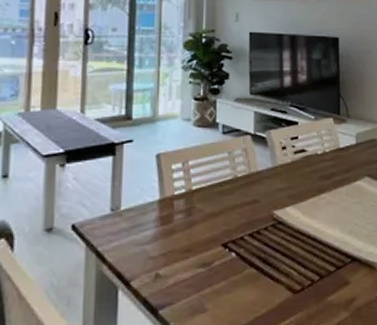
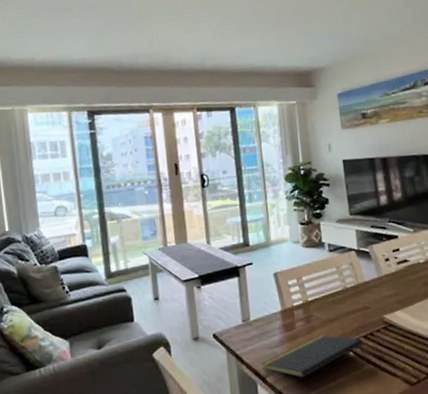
notepad: none [126,230,248,283] -> present [261,334,365,378]

